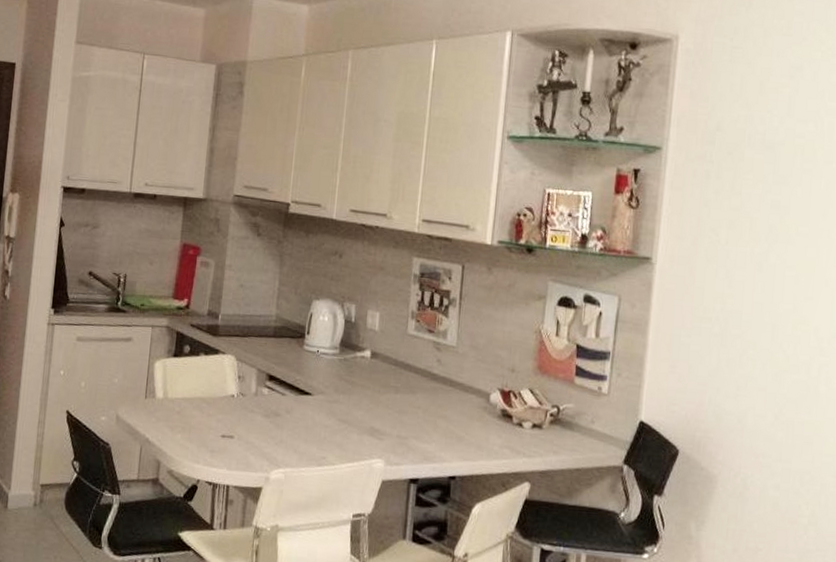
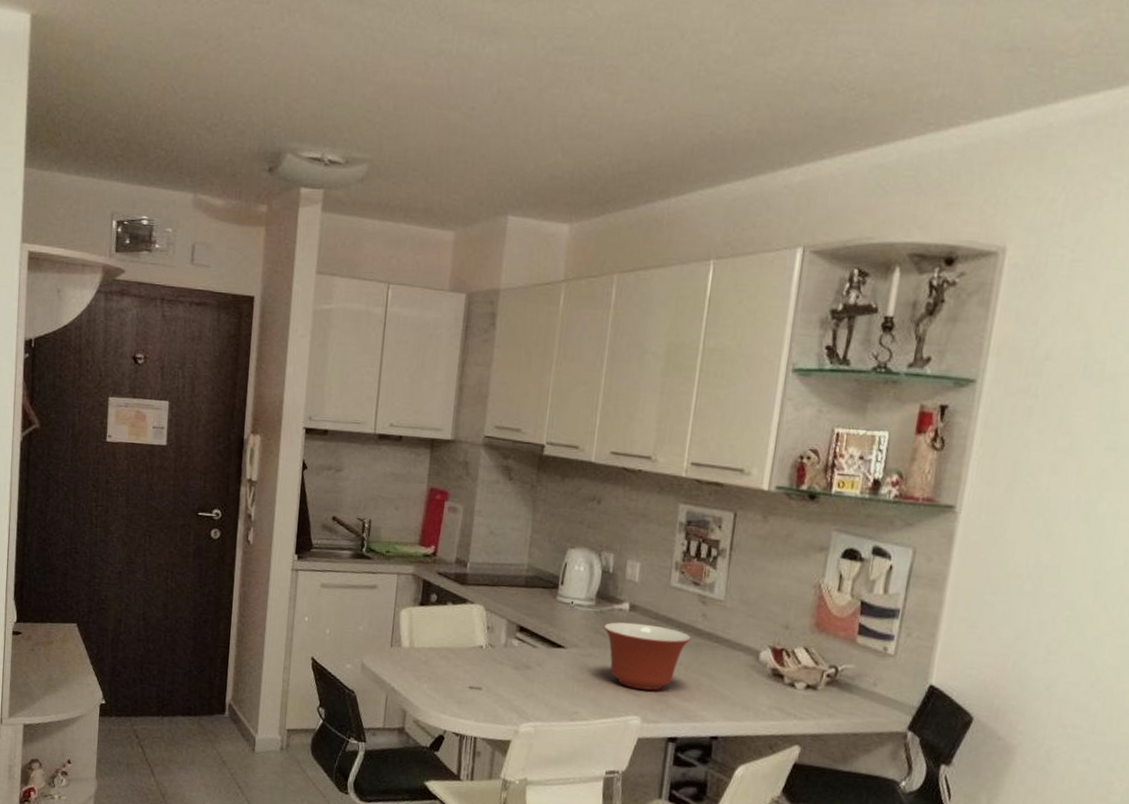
mixing bowl: none [347,369,428,434] -> present [603,622,691,691]

